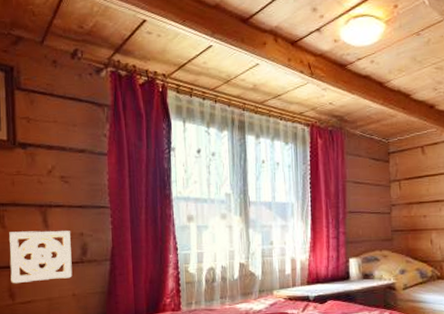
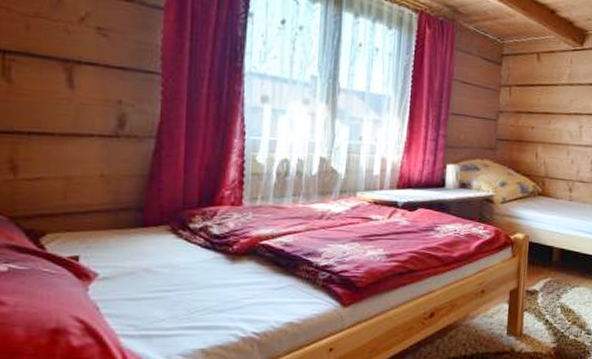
wall ornament: present [8,230,73,284] -> none [14,88,104,155]

